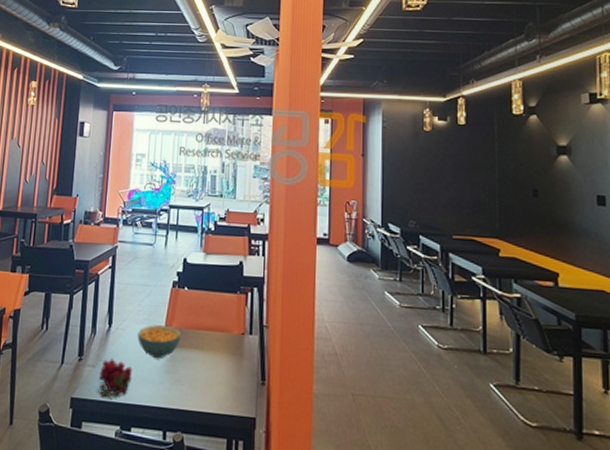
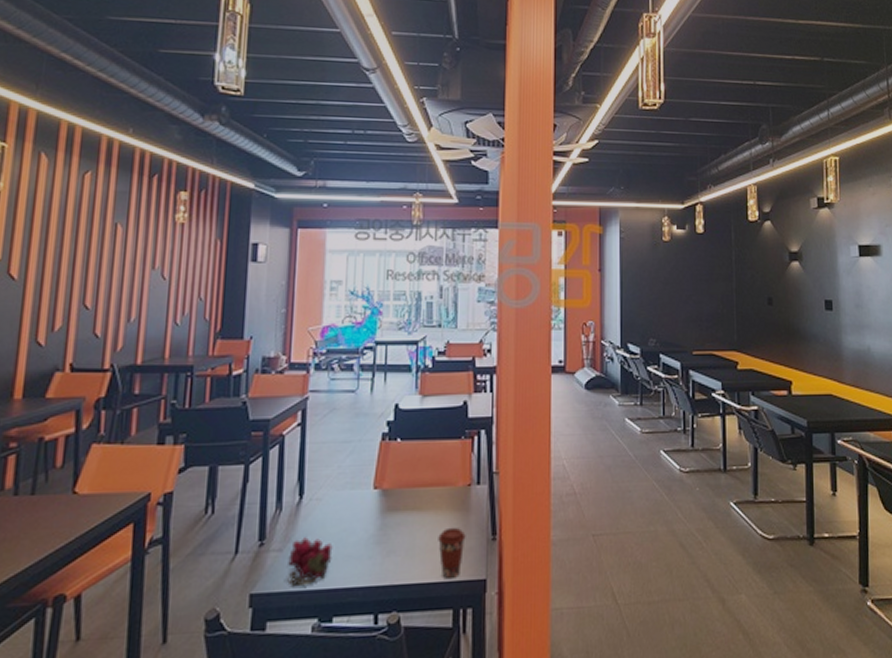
cereal bowl: present [137,324,182,359] -> none [338,486,395,529]
coffee cup: none [216,368,239,412] -> present [438,527,466,578]

